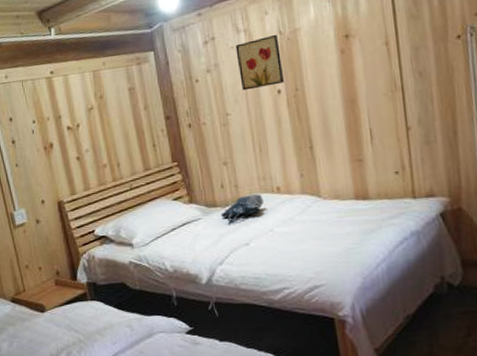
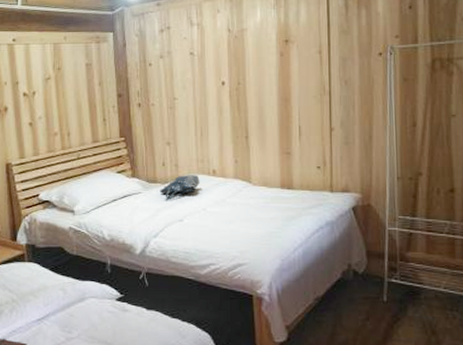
wall art: present [235,34,285,91] -> none [188,31,229,79]

